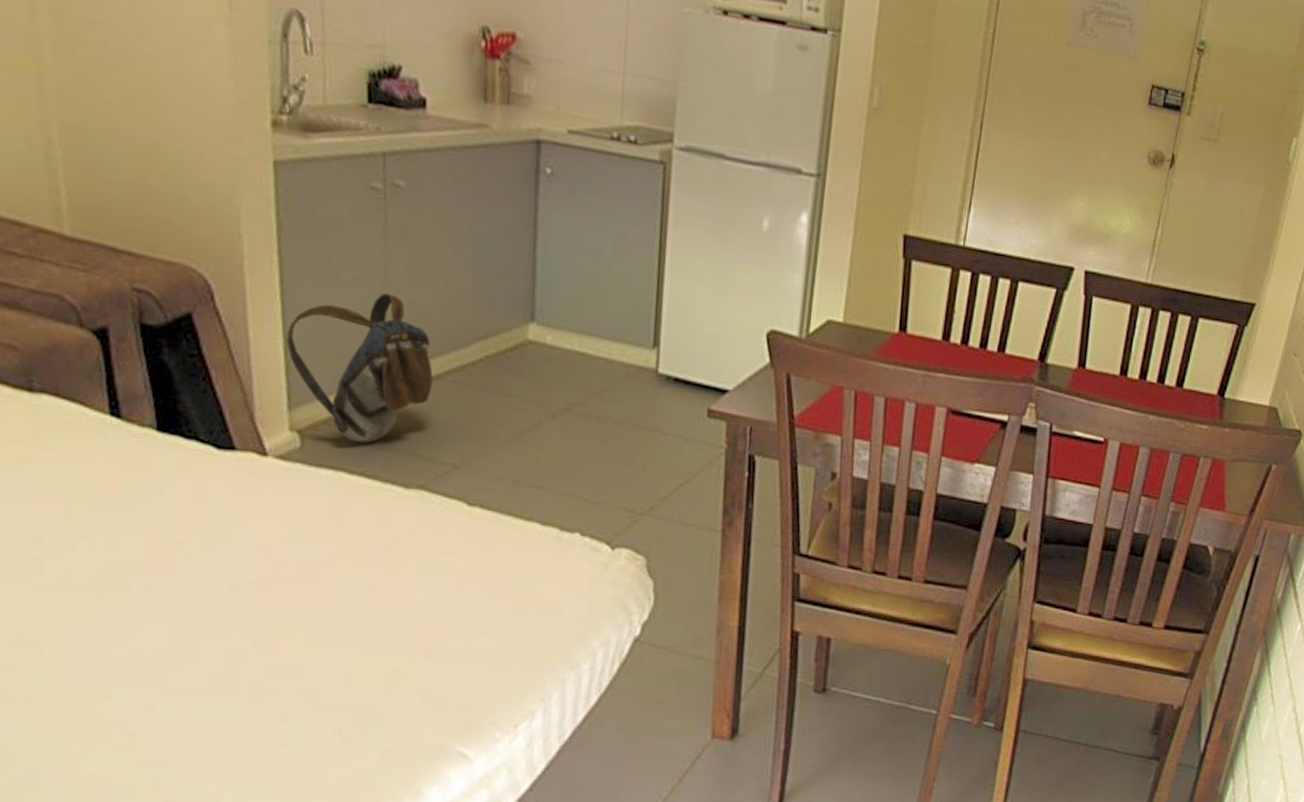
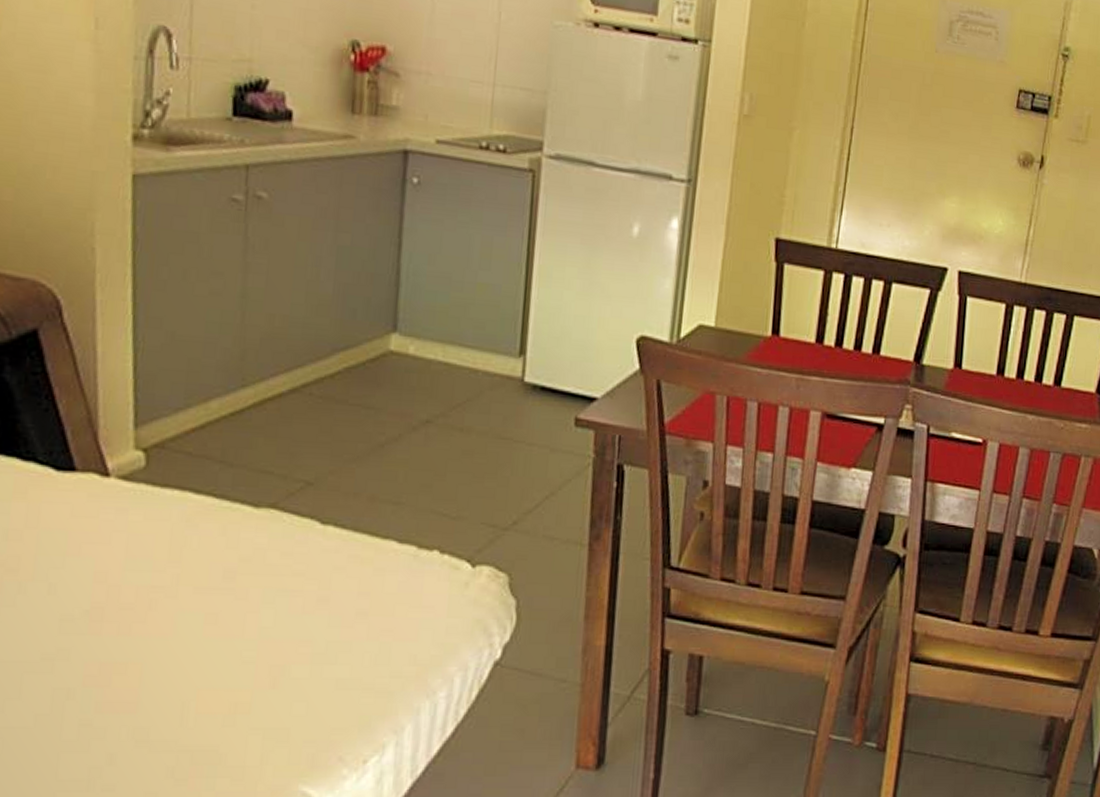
backpack: present [286,292,433,443] -> none [136,305,289,460]

